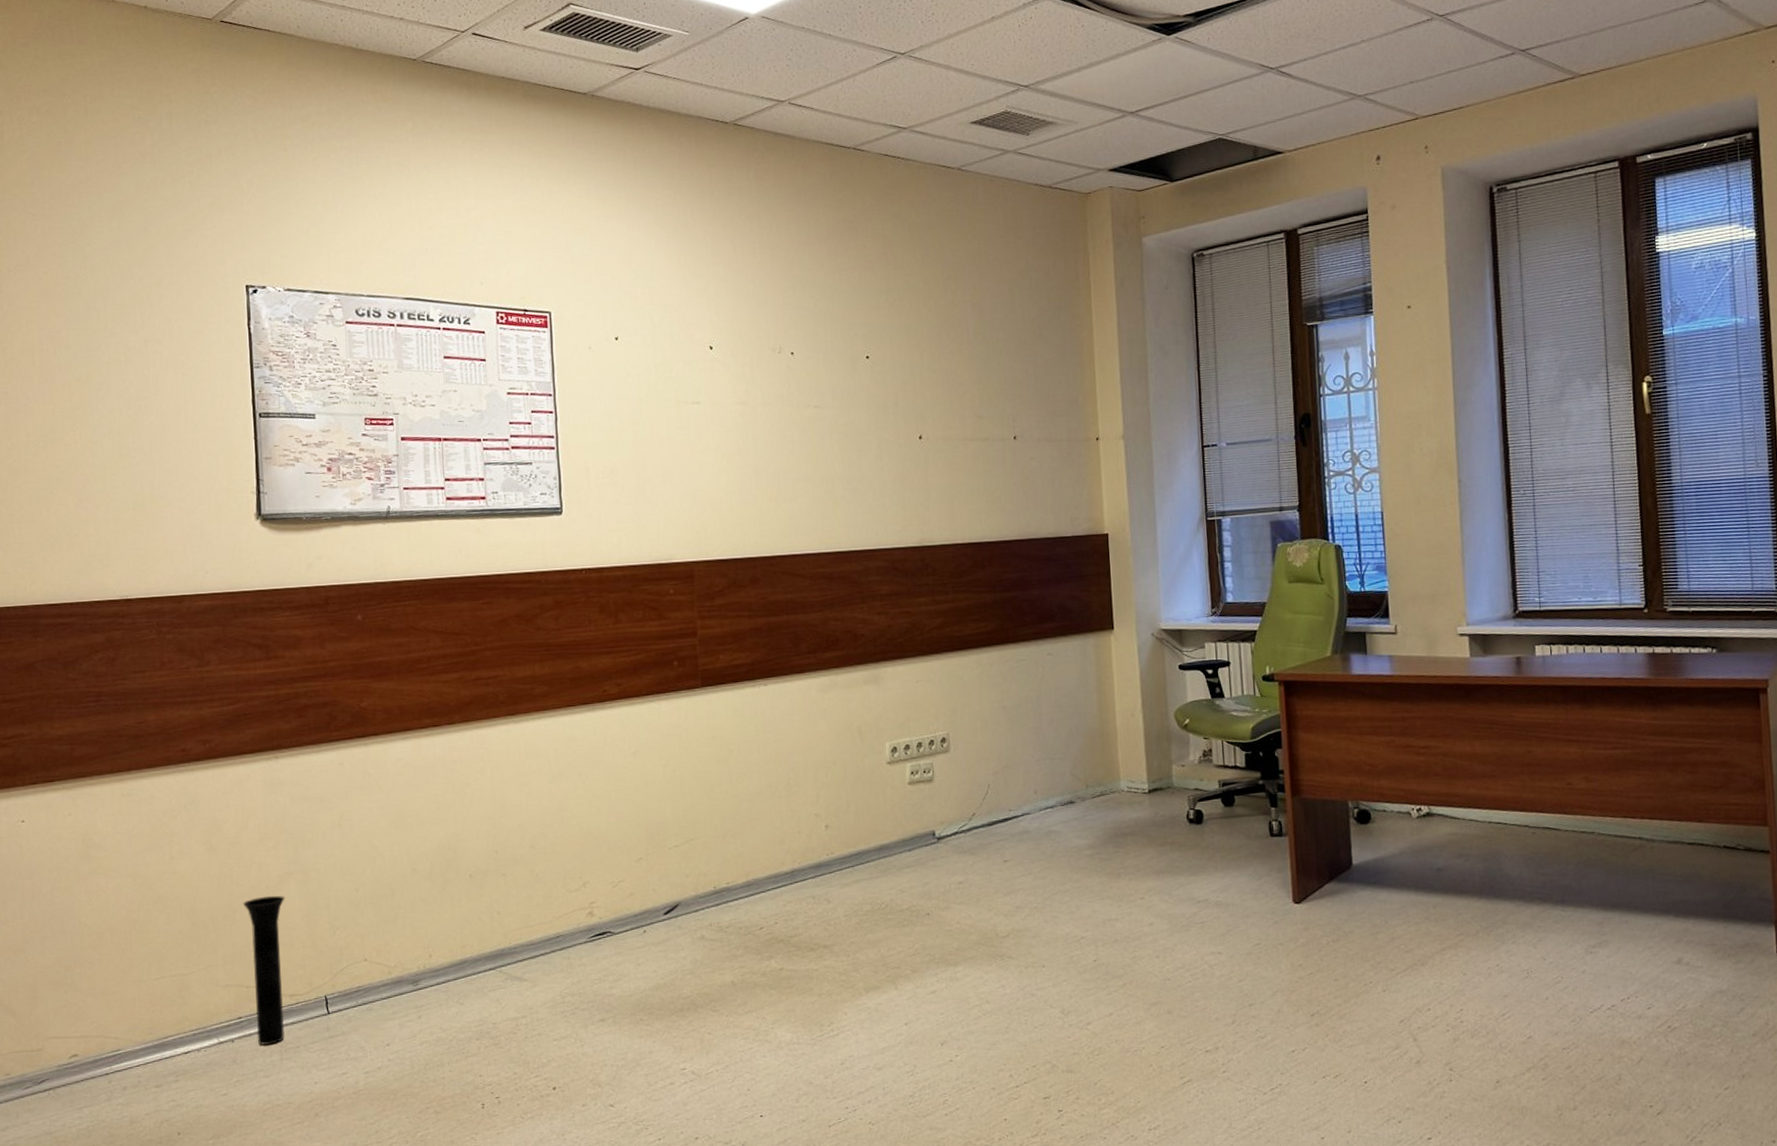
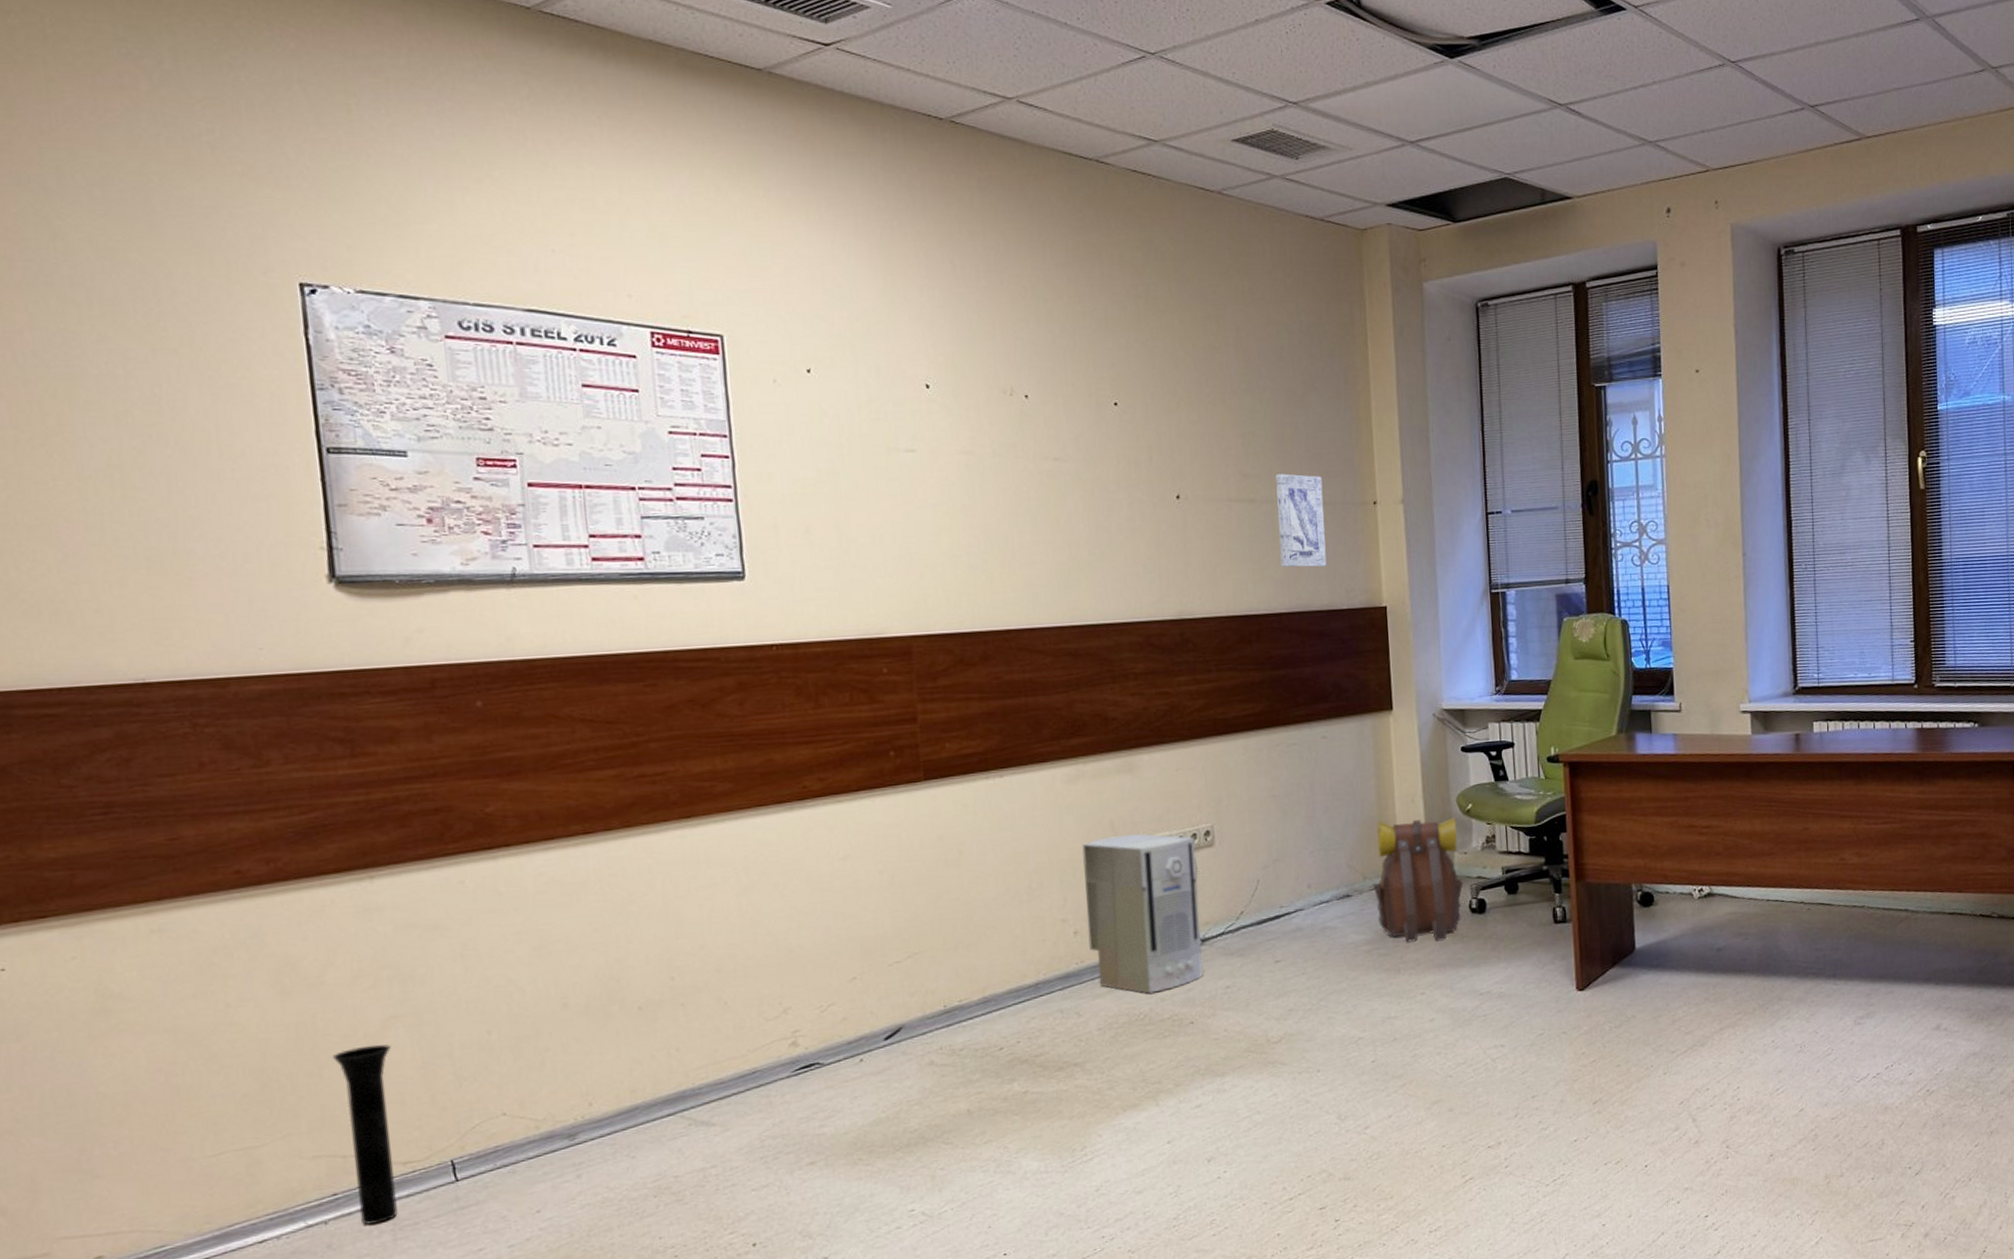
air purifier: none [833,739,939,885] -> present [1082,834,1204,994]
wall art: none [1007,414,1053,499] -> present [1276,473,1327,568]
backpack: none [1094,731,1181,849] -> present [1372,817,1464,943]

